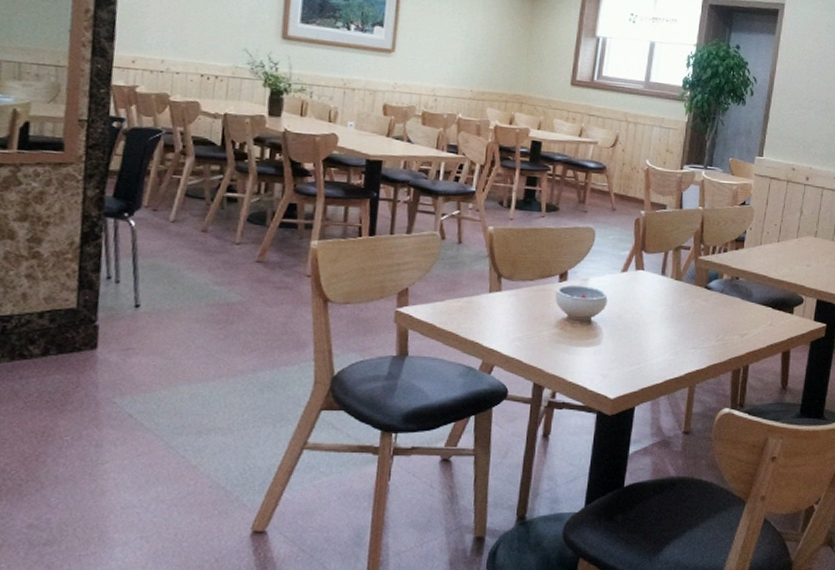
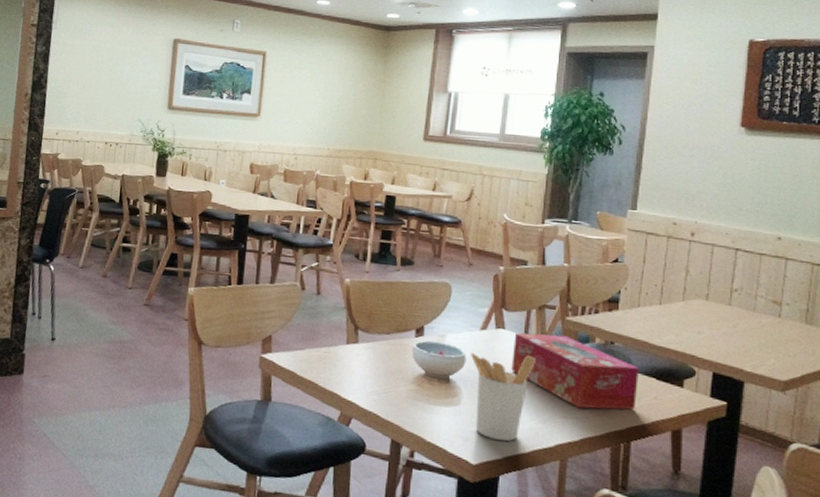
utensil holder: none [612,293,670,375] -> present [471,353,535,442]
tissue box: none [649,273,758,339] -> present [511,333,639,410]

